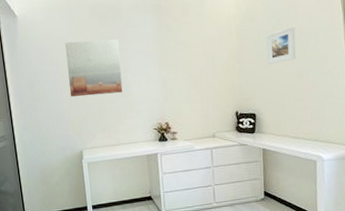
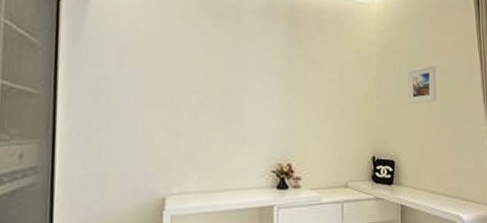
wall art: present [65,39,123,97] -> none [157,40,236,118]

